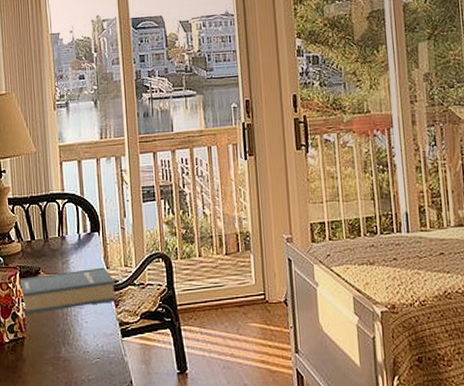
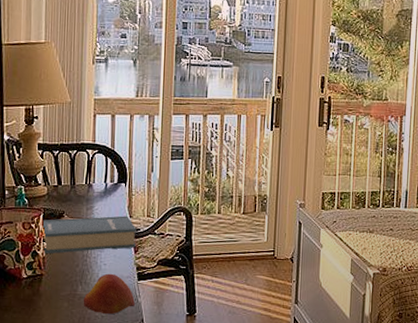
apple: none [67,331,121,378] -> present [83,273,135,315]

